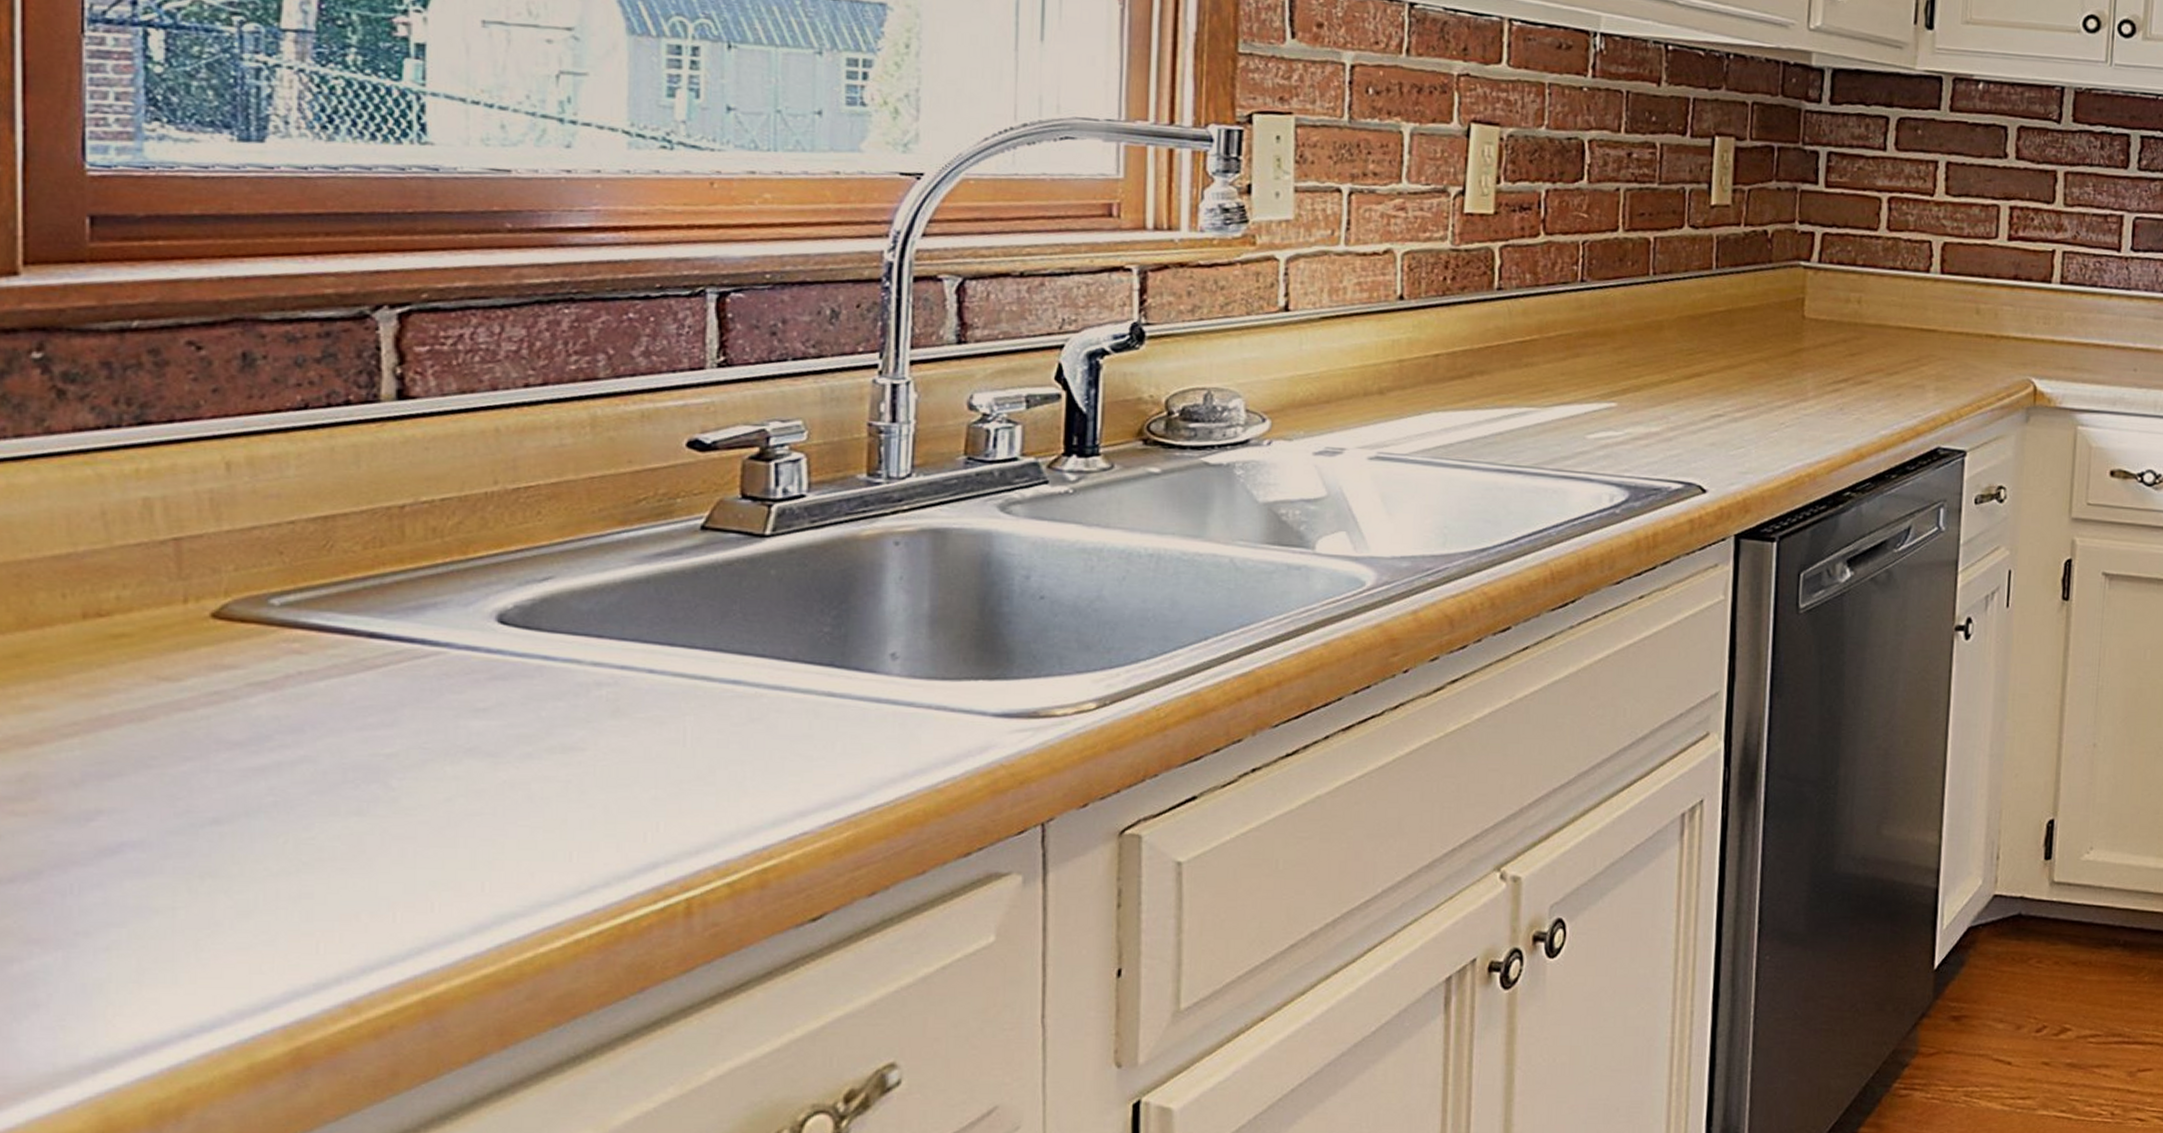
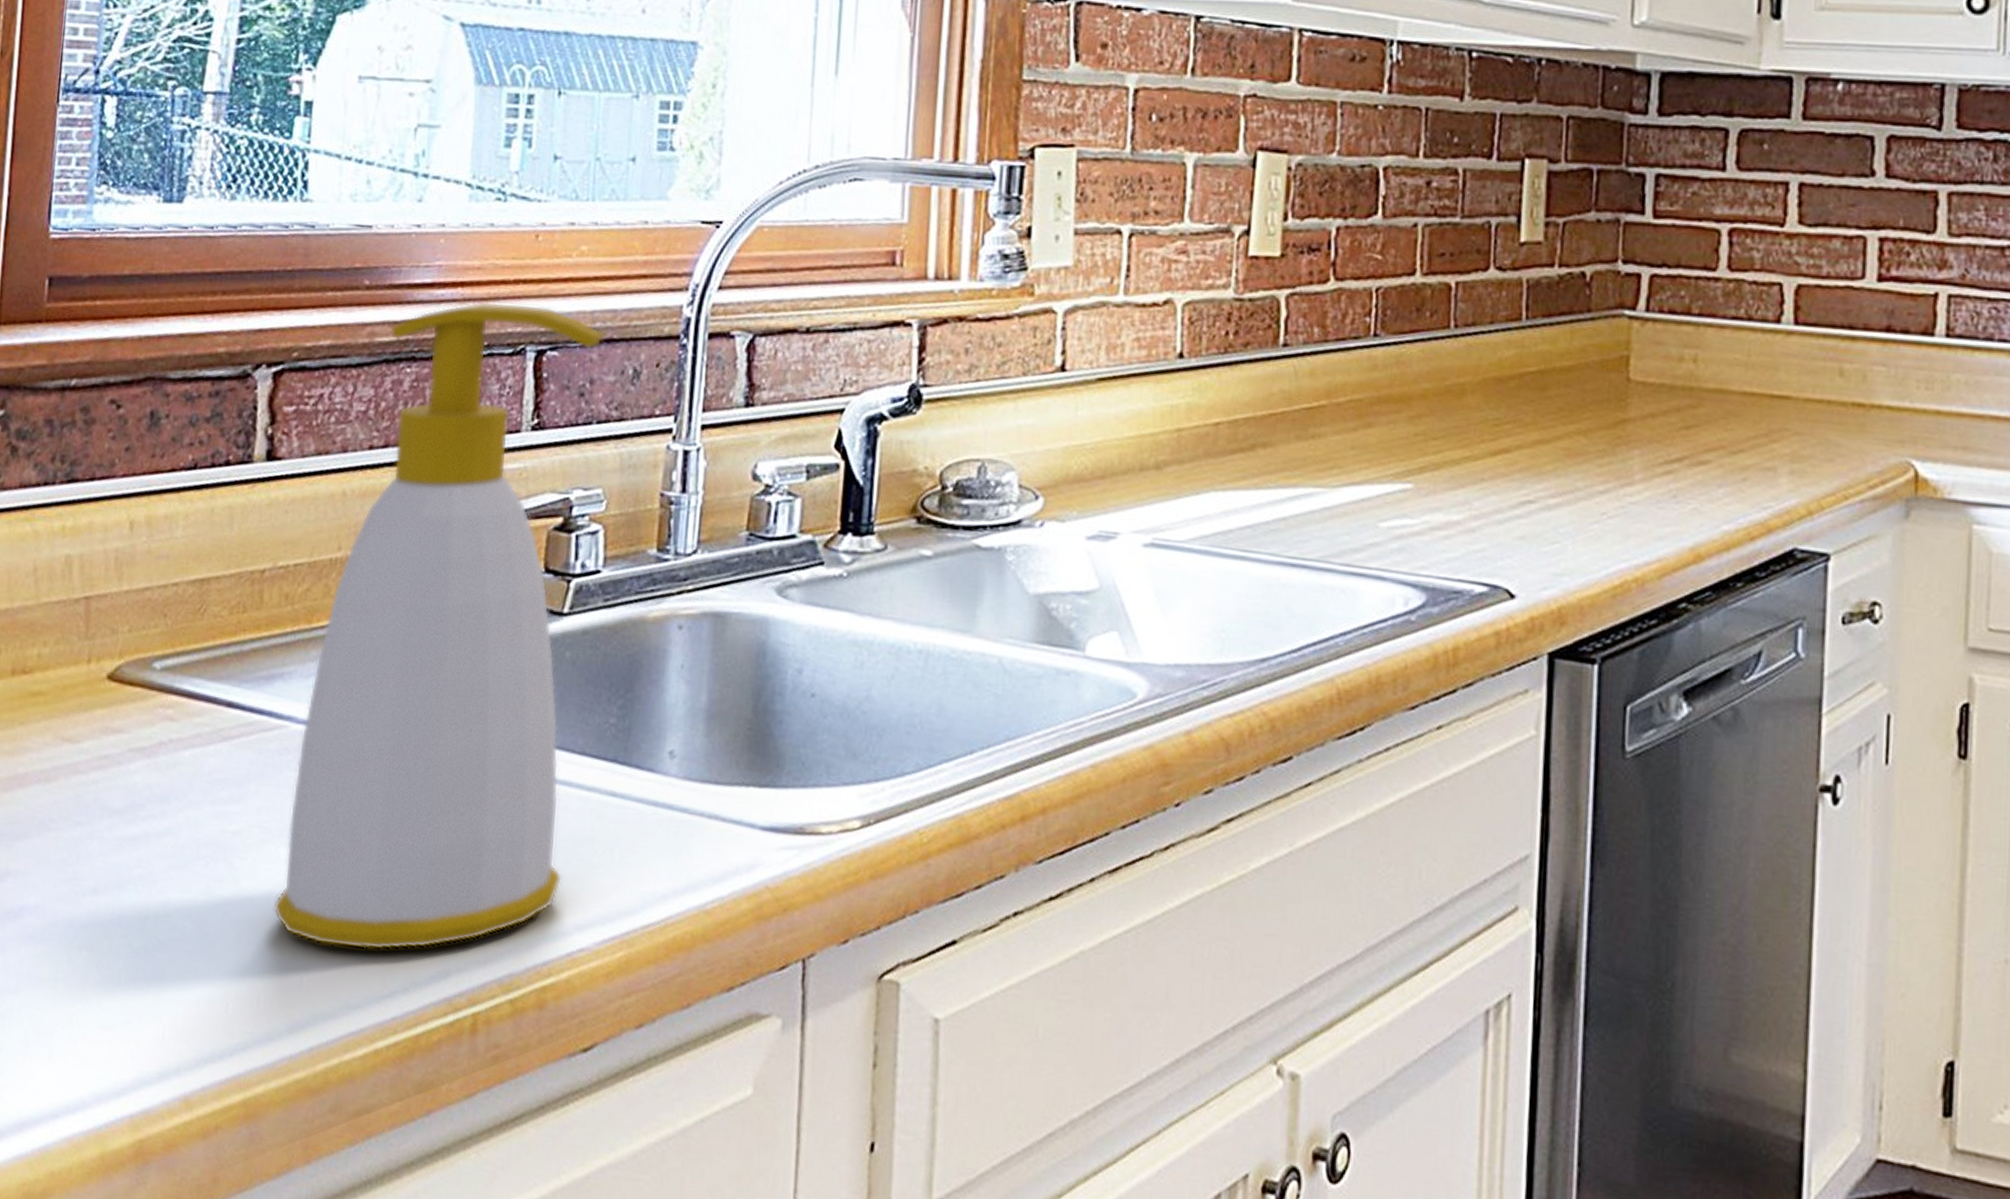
soap bottle: none [442,245,796,852] -> present [273,302,604,951]

